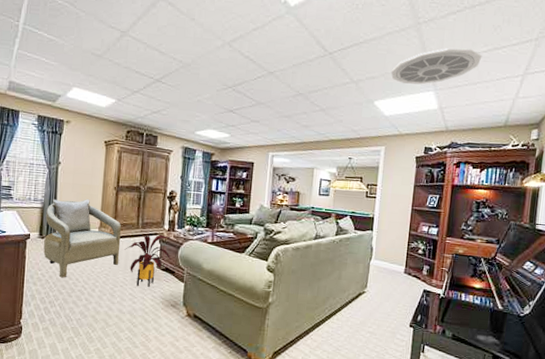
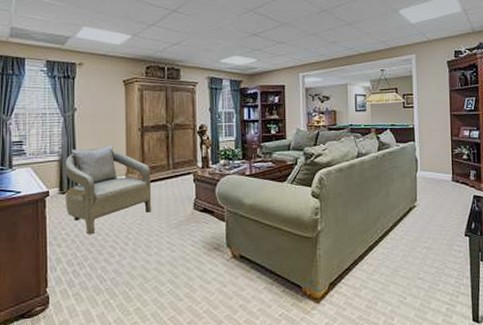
house plant: present [125,235,174,287] -> none [157,174,209,232]

